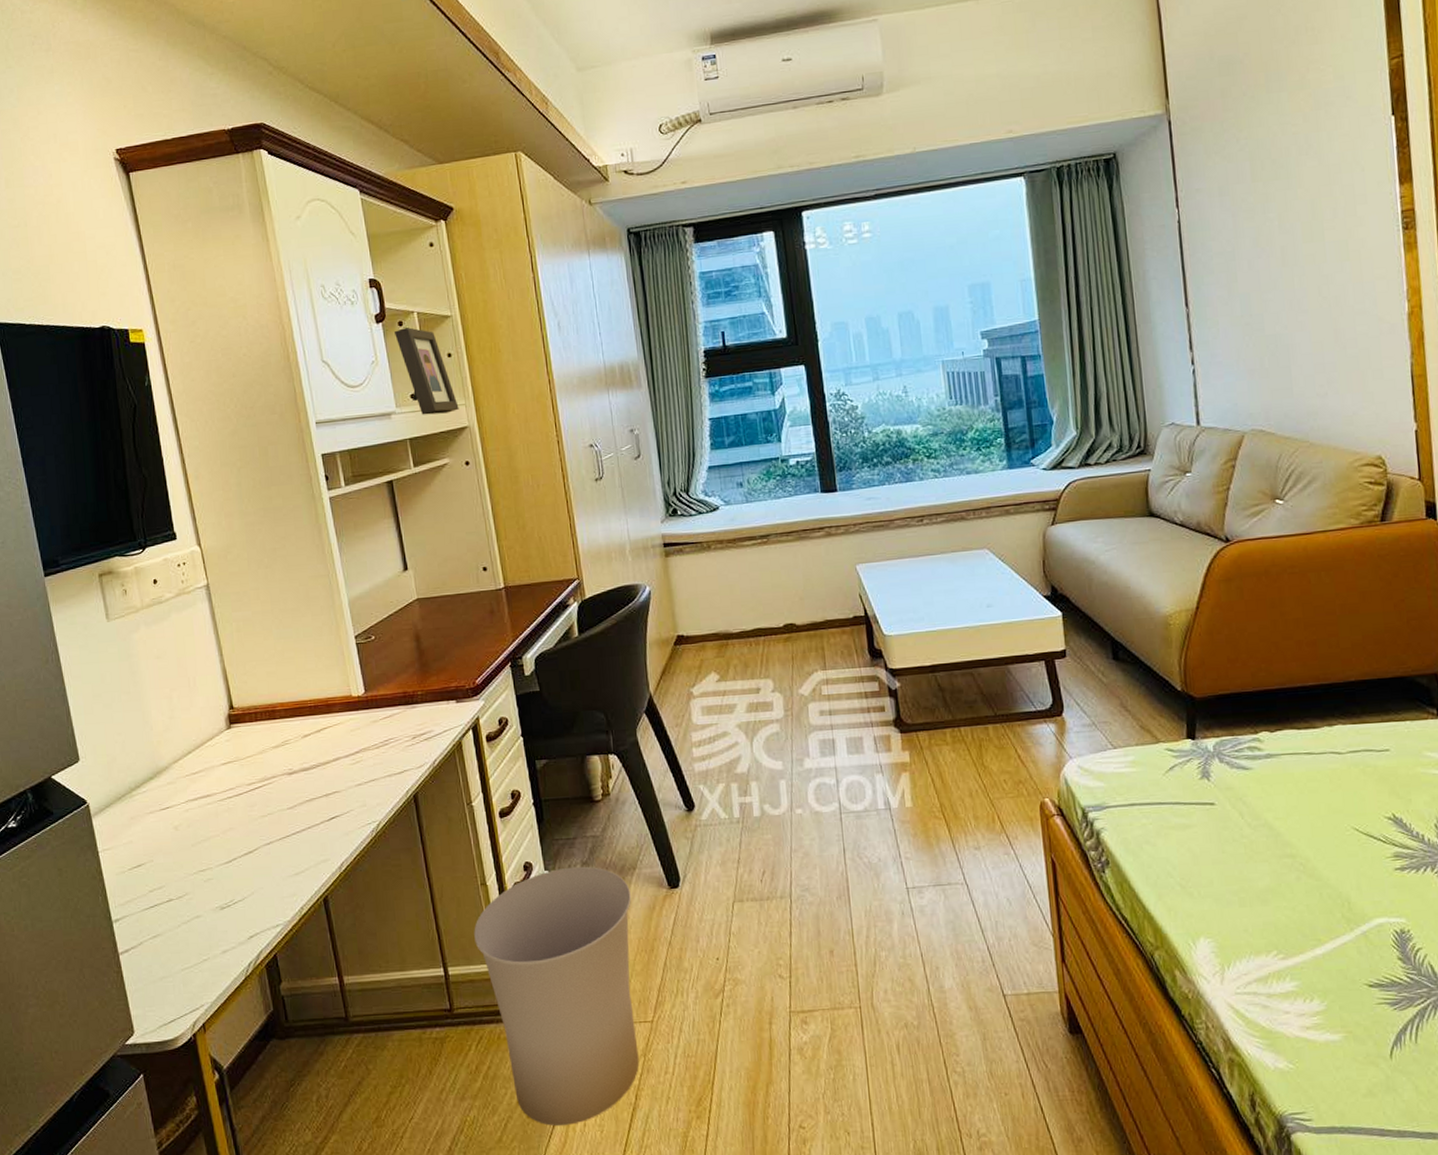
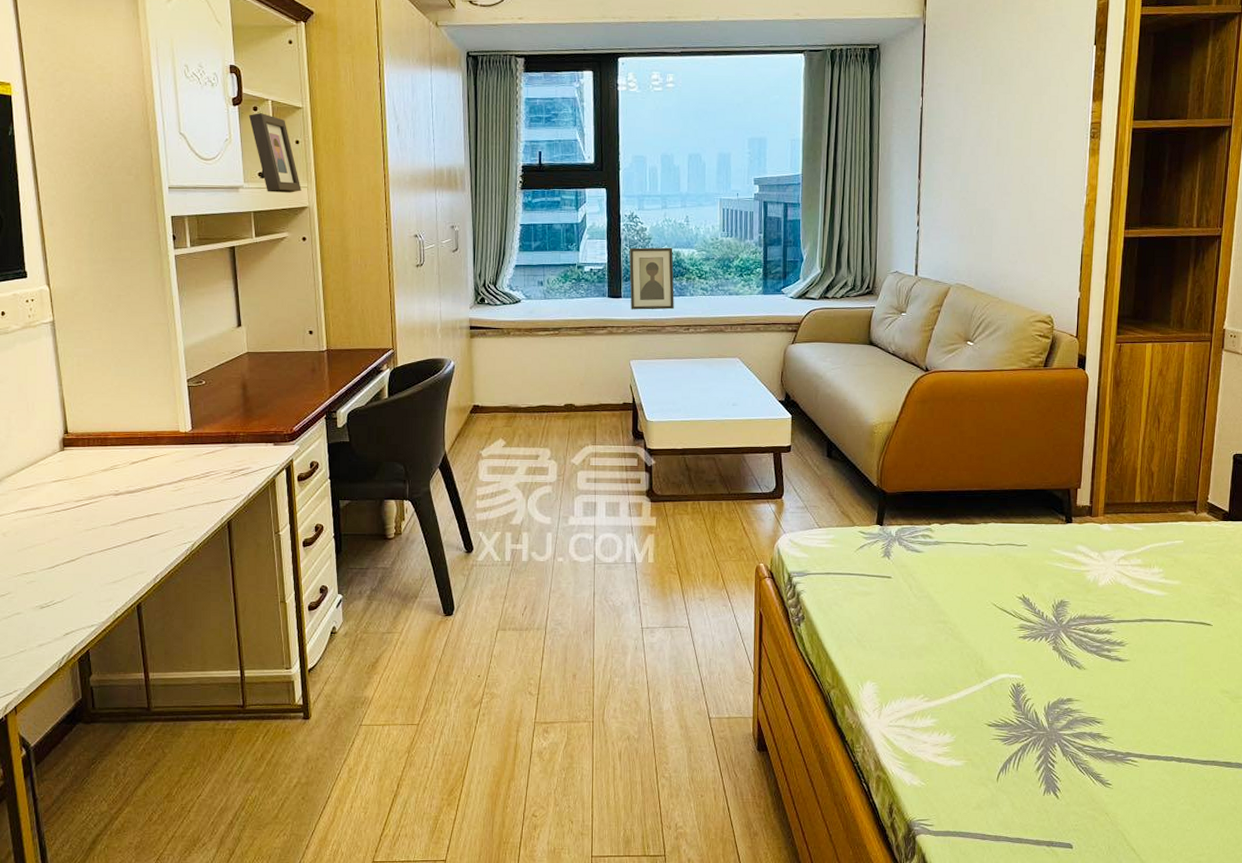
waste bin: present [474,866,639,1126] -> none [270,592,411,806]
picture frame: none [839,425,902,505] -> present [629,247,674,310]

